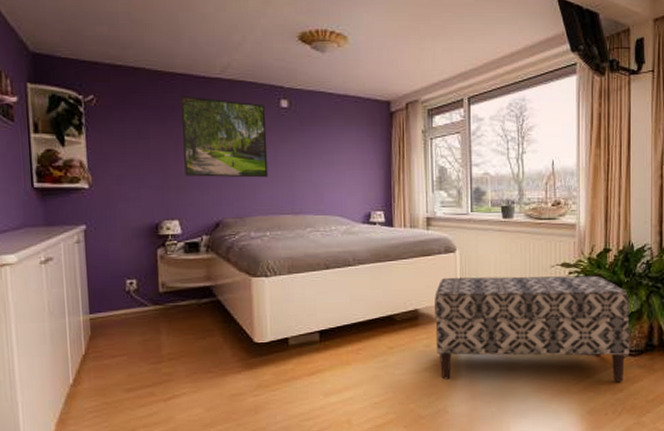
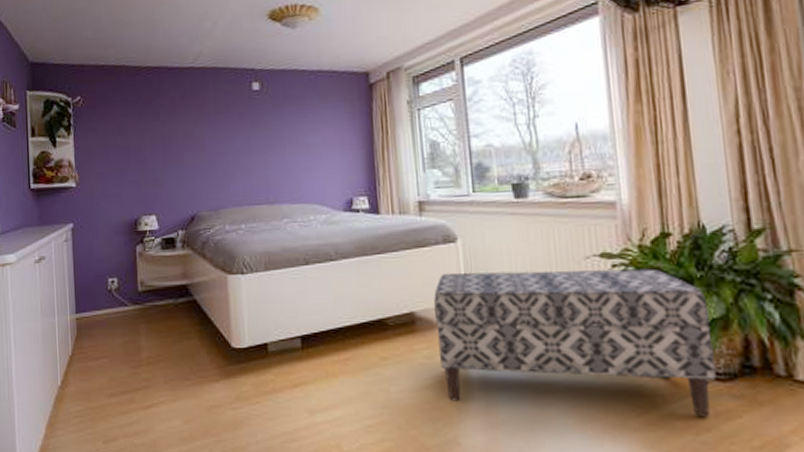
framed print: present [180,95,268,178] -> none [156,88,242,169]

